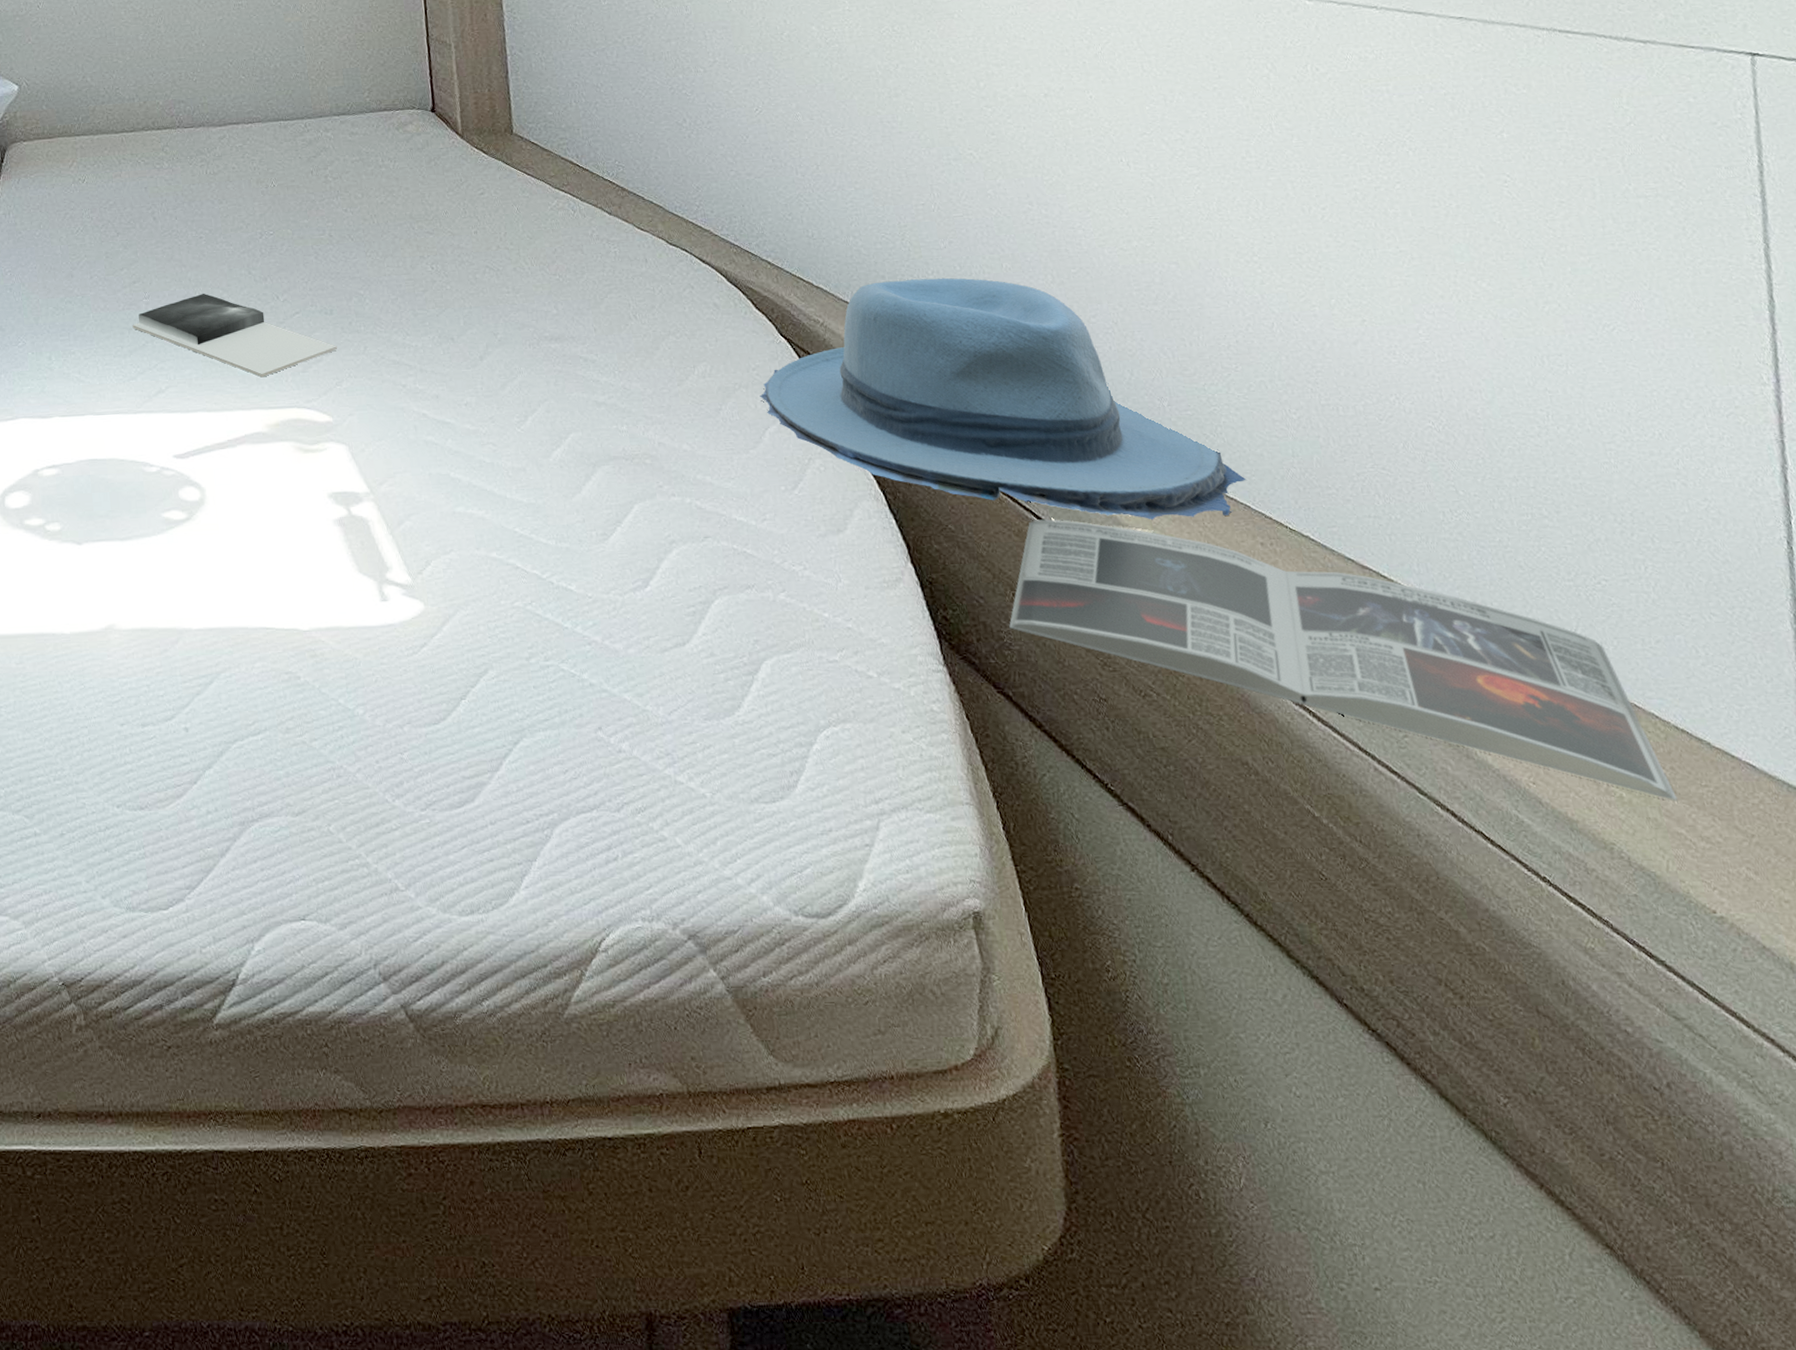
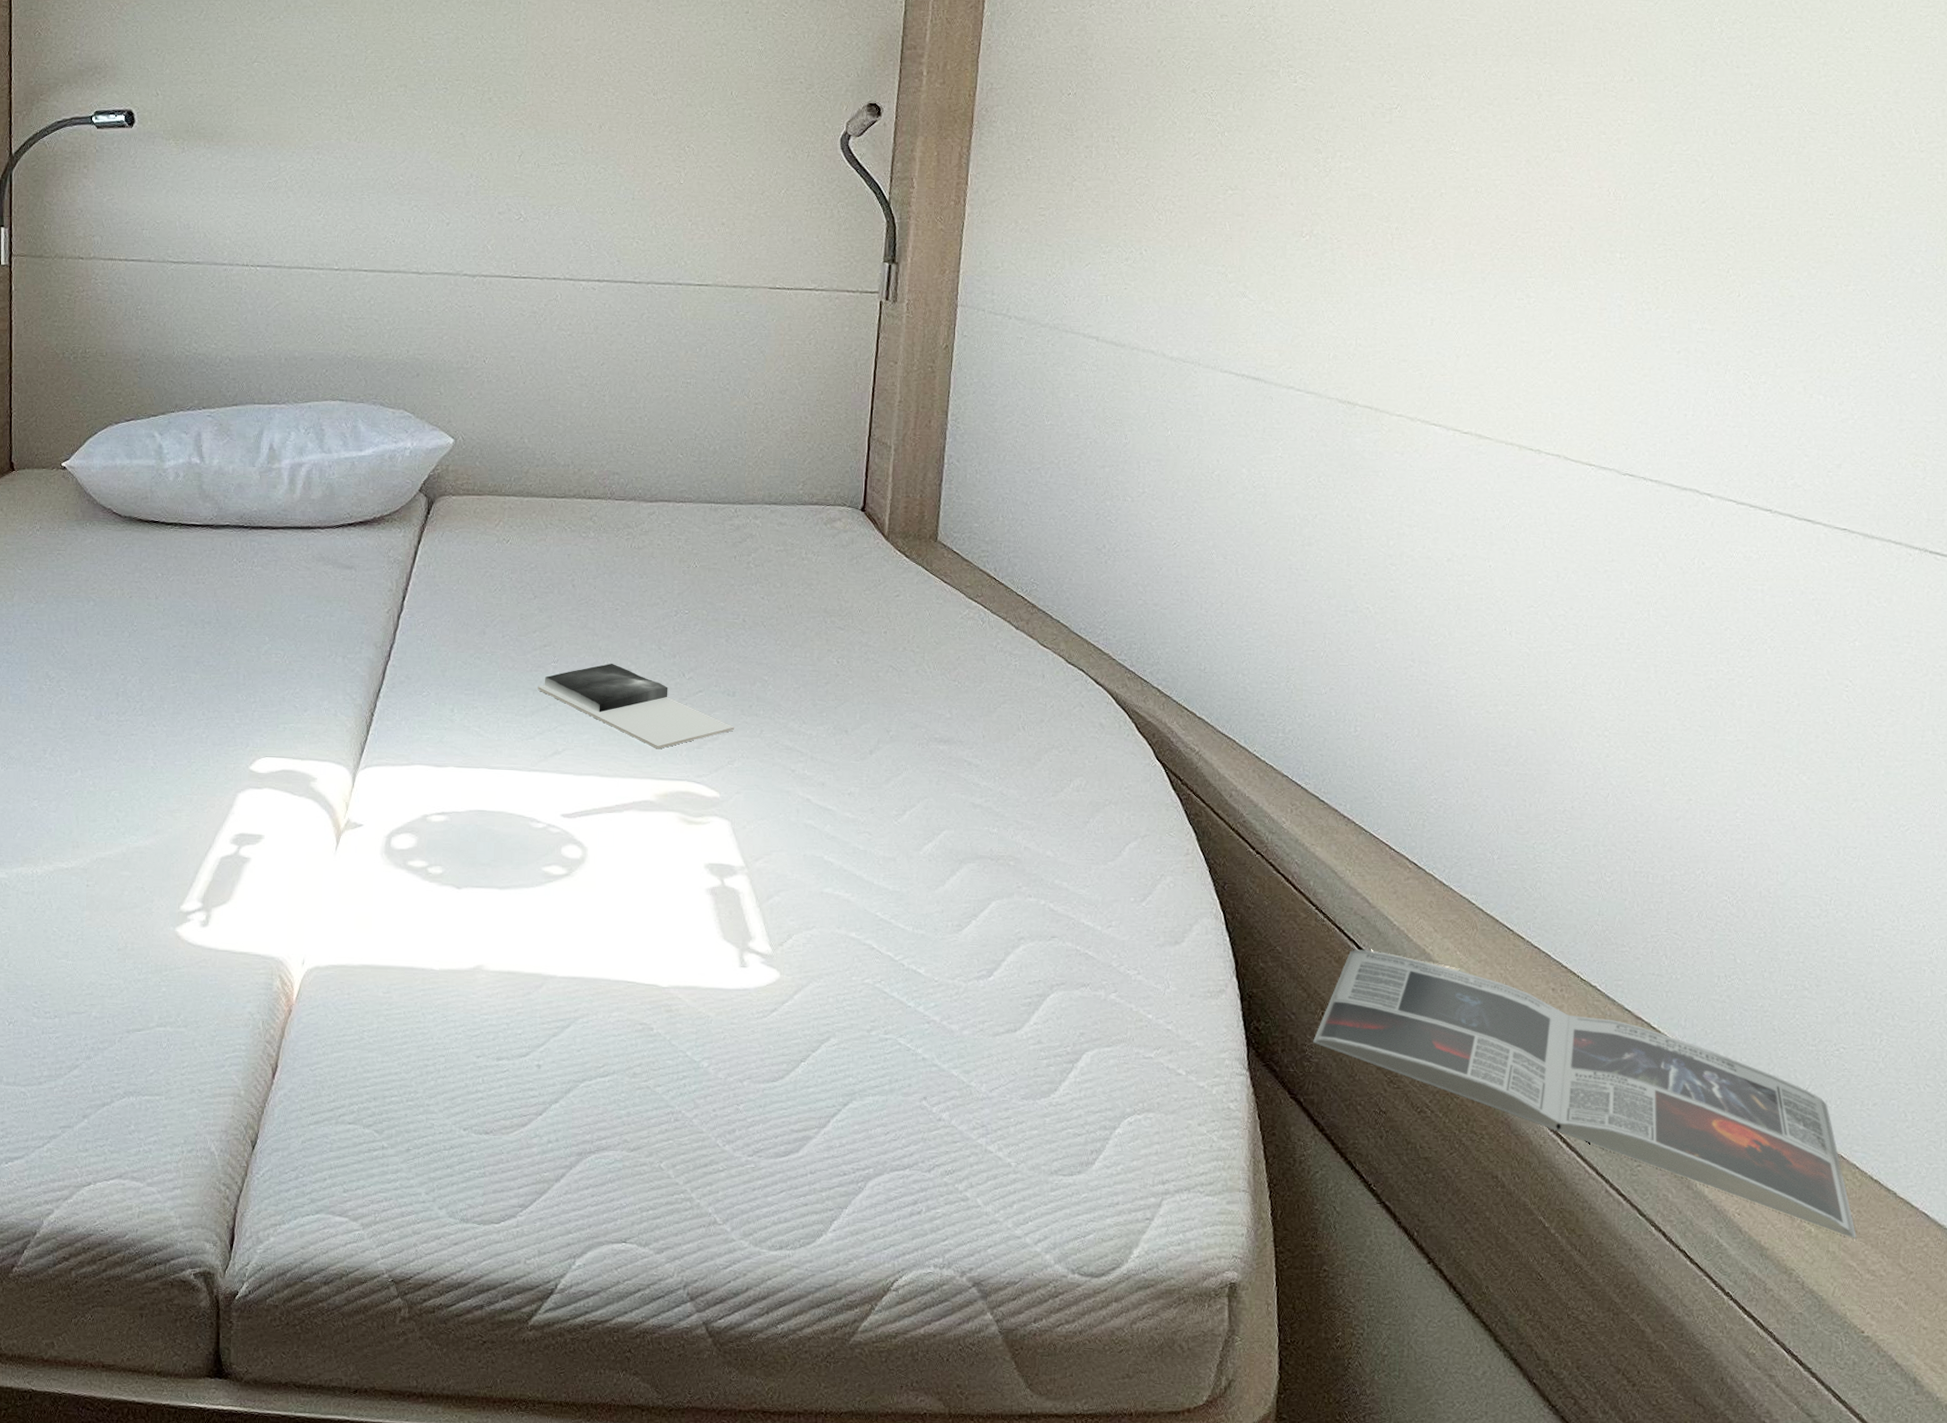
fedora: present [760,277,1248,520] -> none [1127,719,1554,962]

